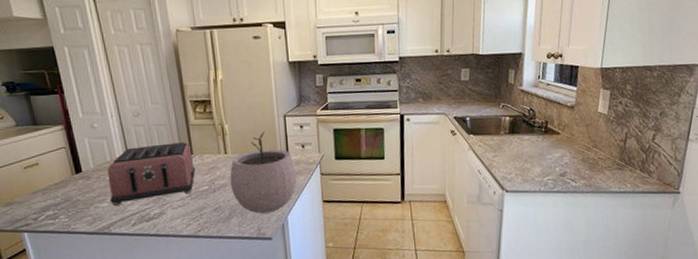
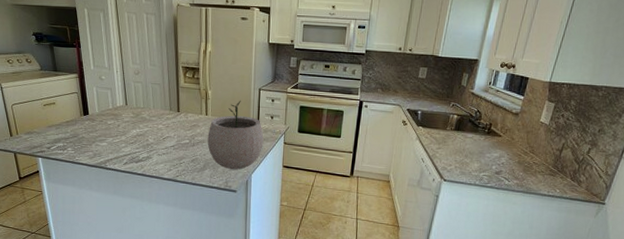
toaster: present [107,142,196,206] -> none [108,99,181,146]

